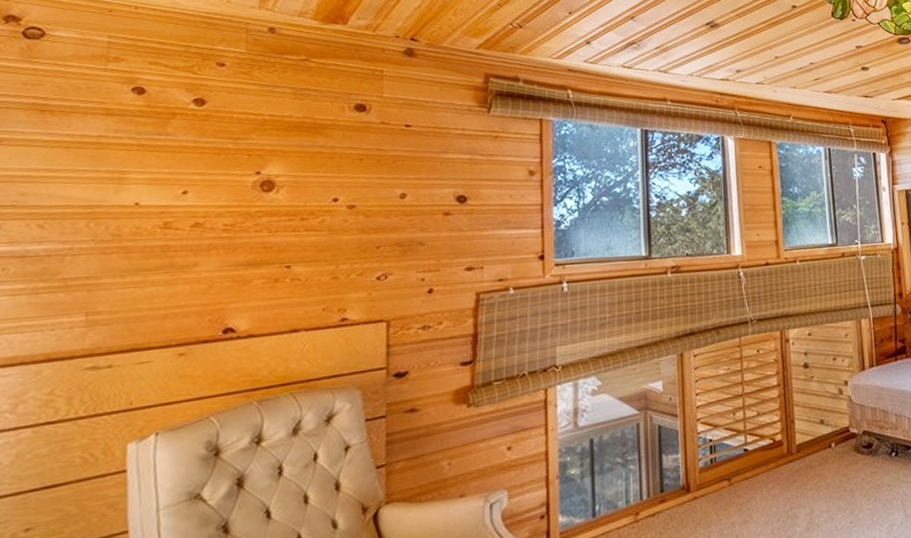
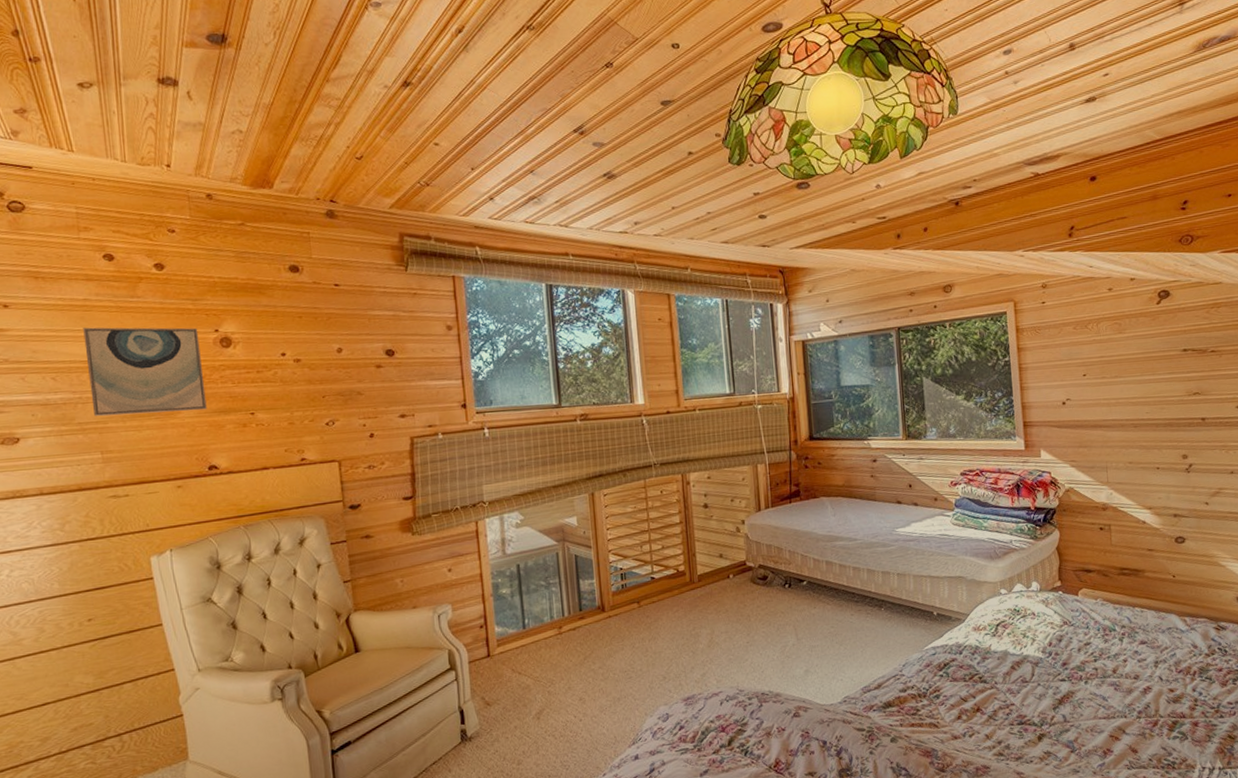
wall art: none [85,167,236,270] -> present [83,327,207,416]

